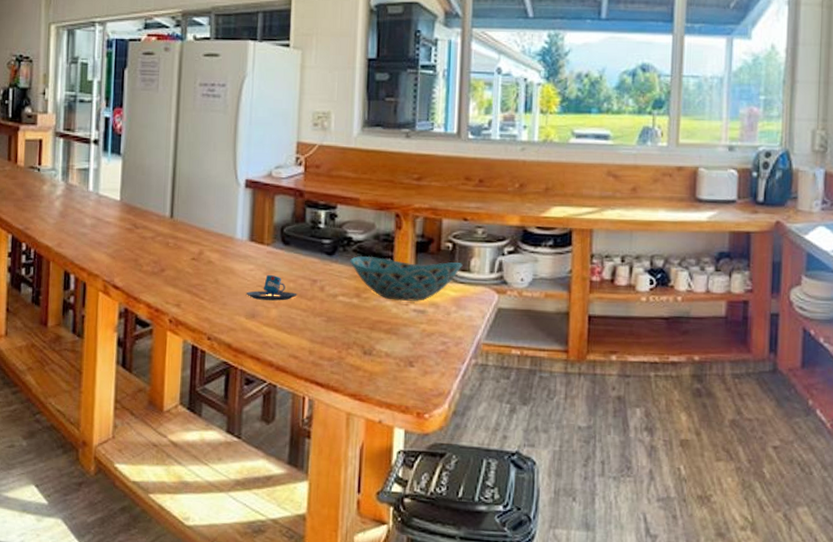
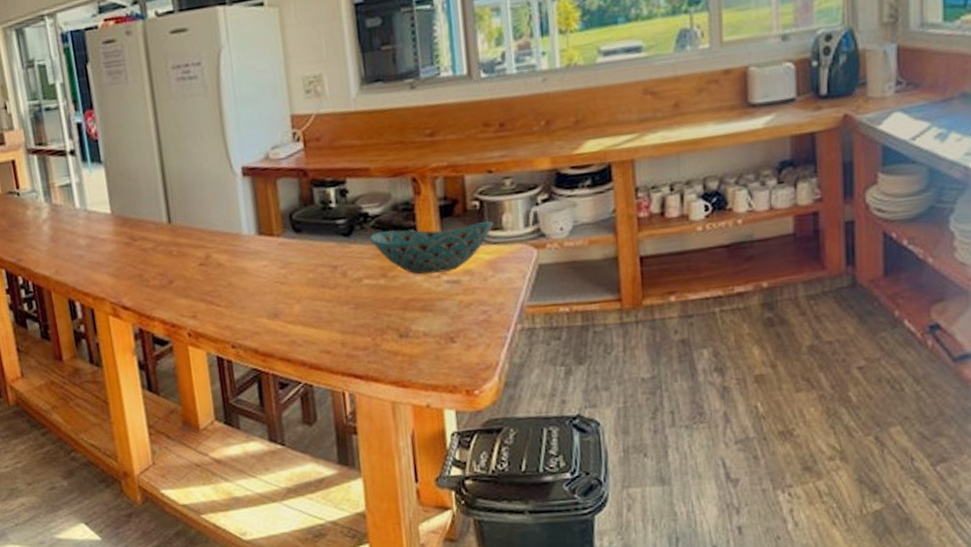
mug: present [246,274,297,301] -> none [263,267,319,298]

